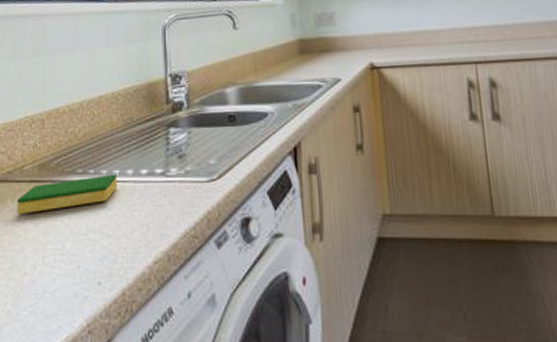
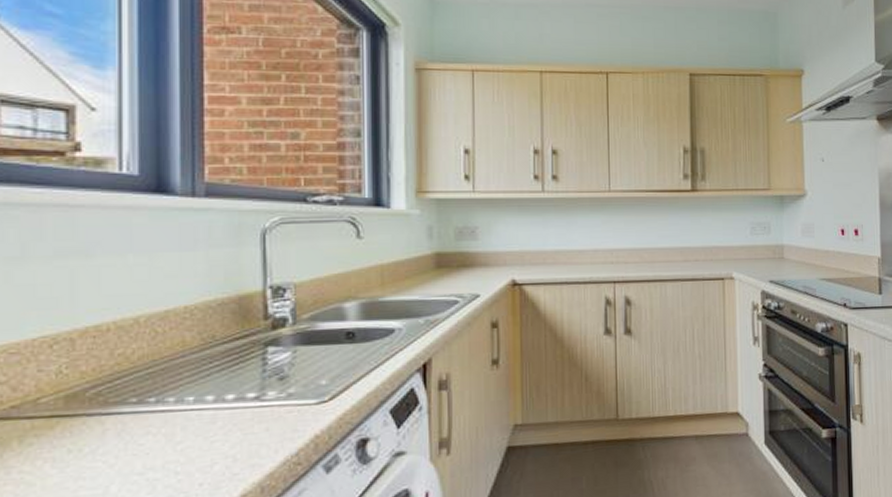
dish sponge: present [16,174,118,215] -> none [26,401,191,459]

